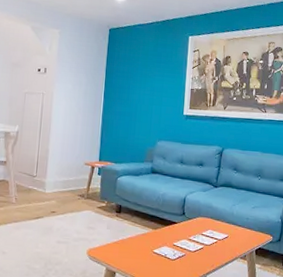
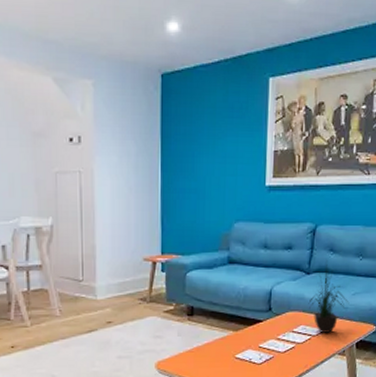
potted plant: none [215,177,250,239] -> present [308,260,350,333]

